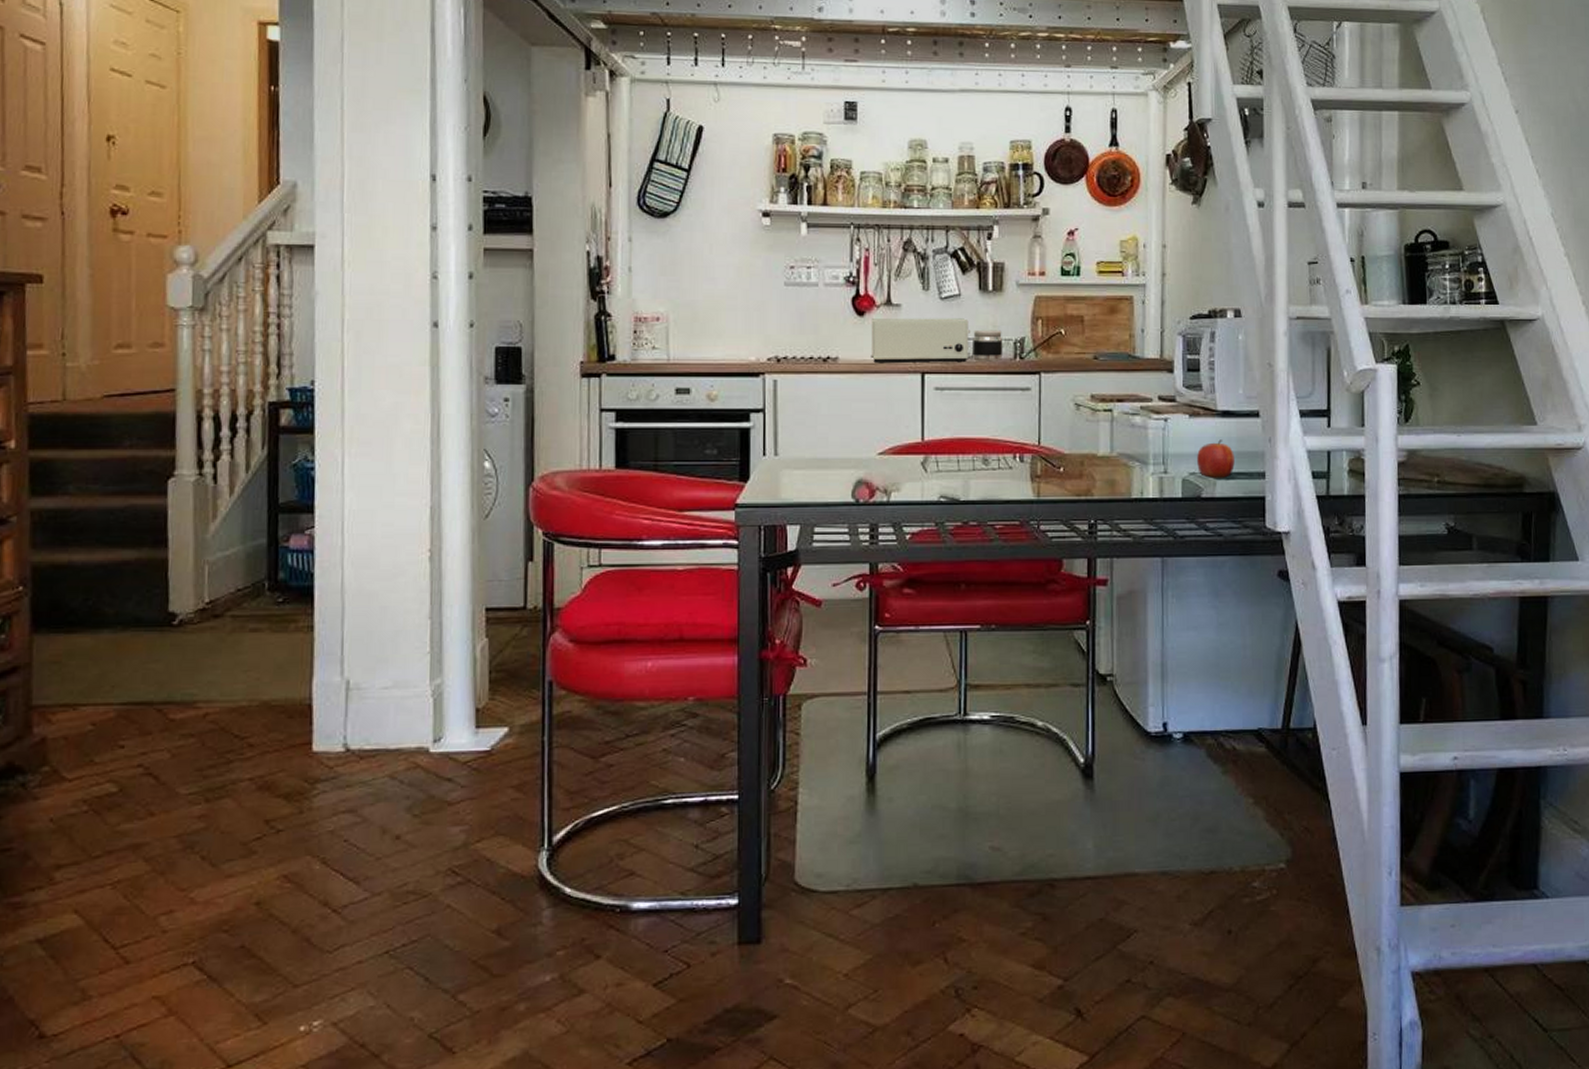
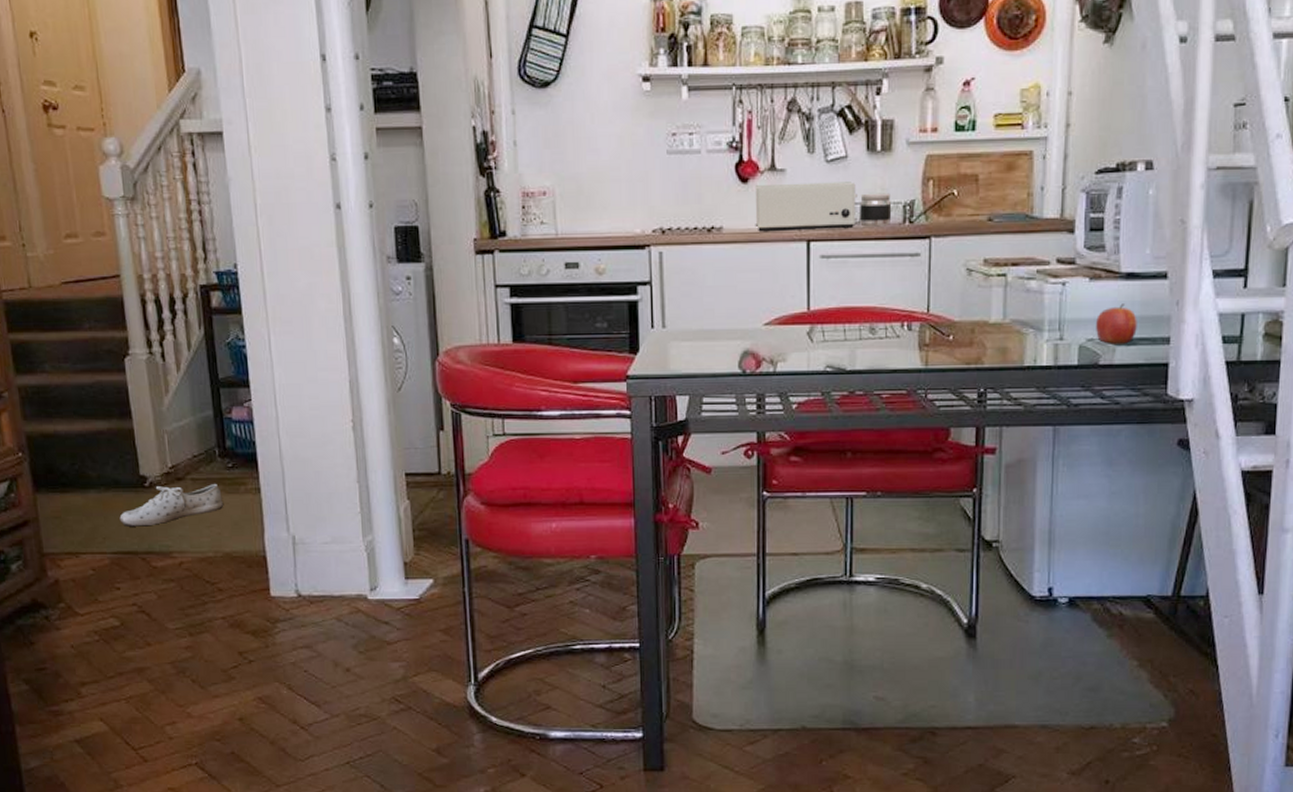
shoe: none [135,620,268,672] -> present [119,483,224,527]

